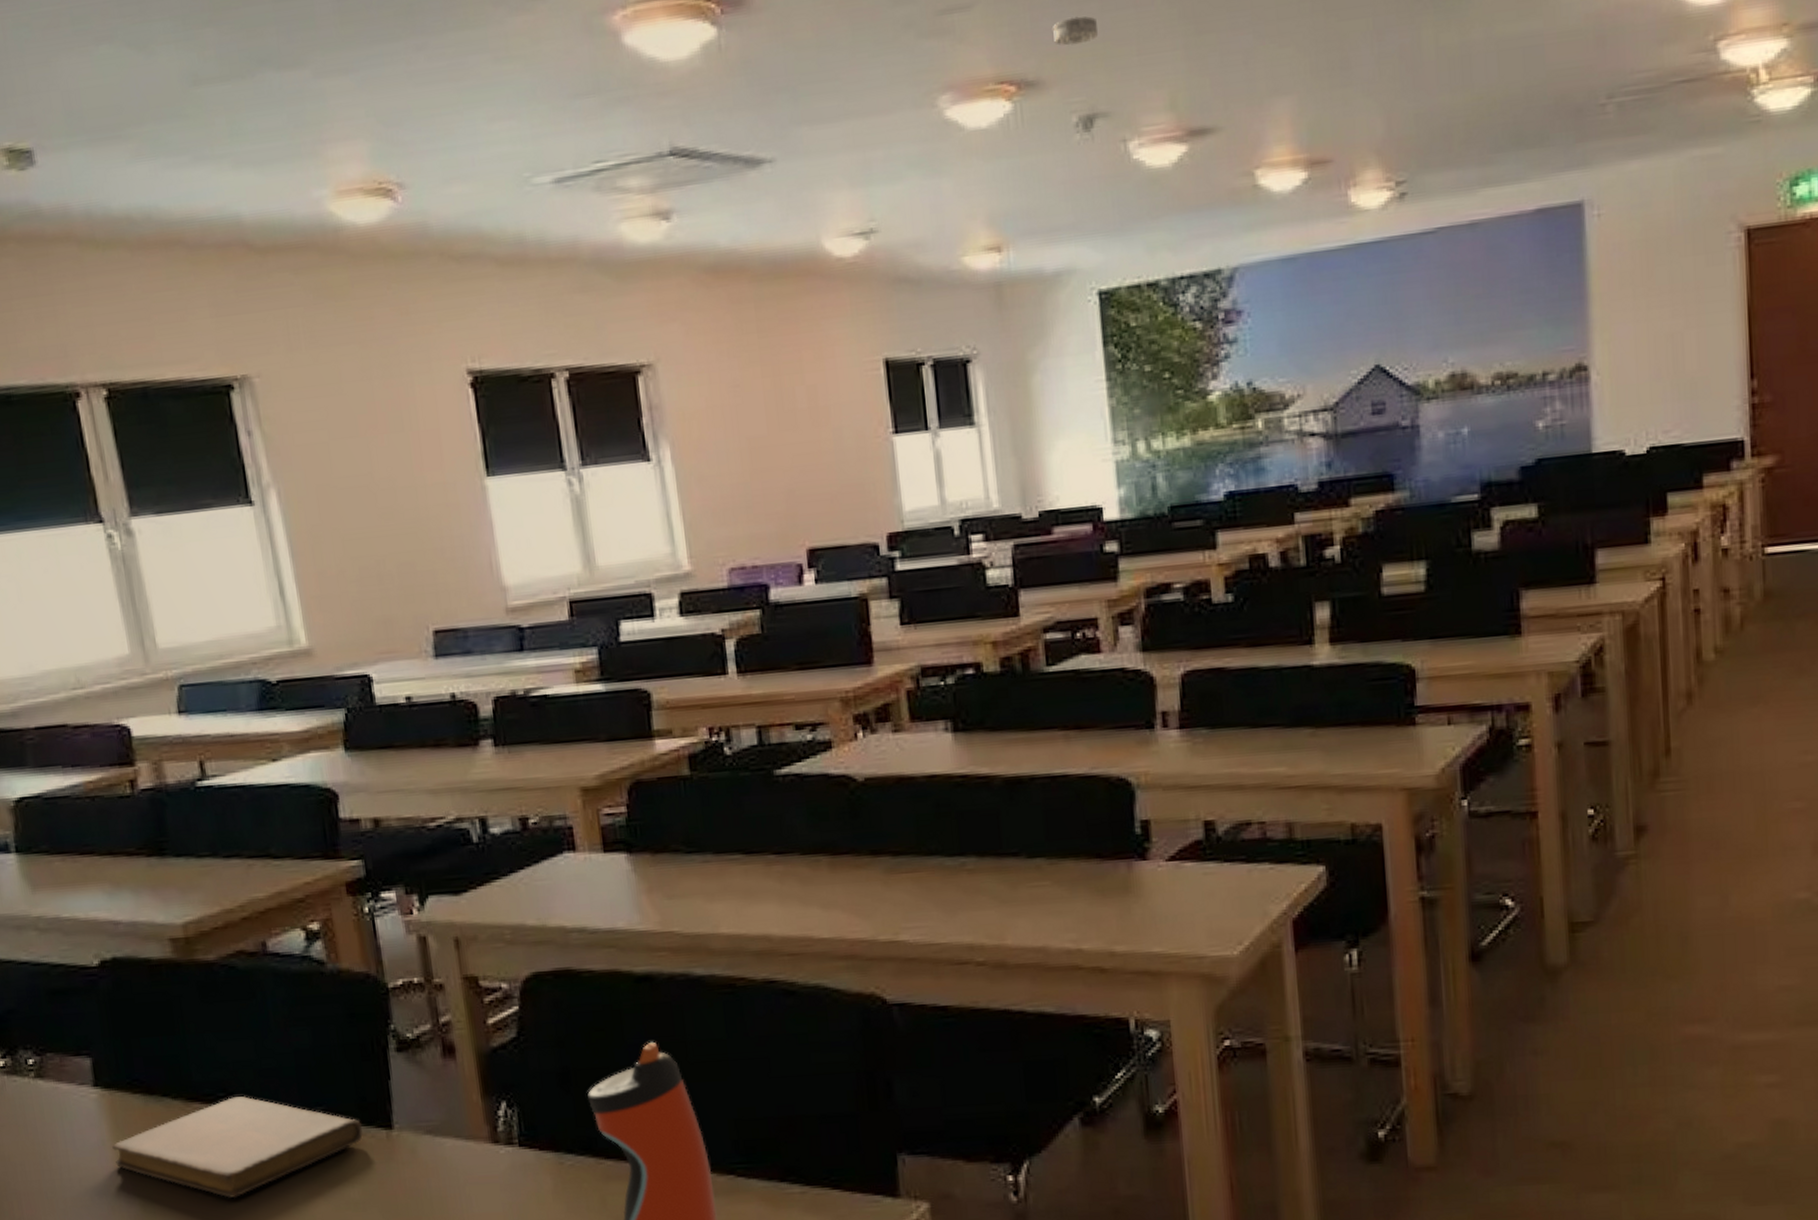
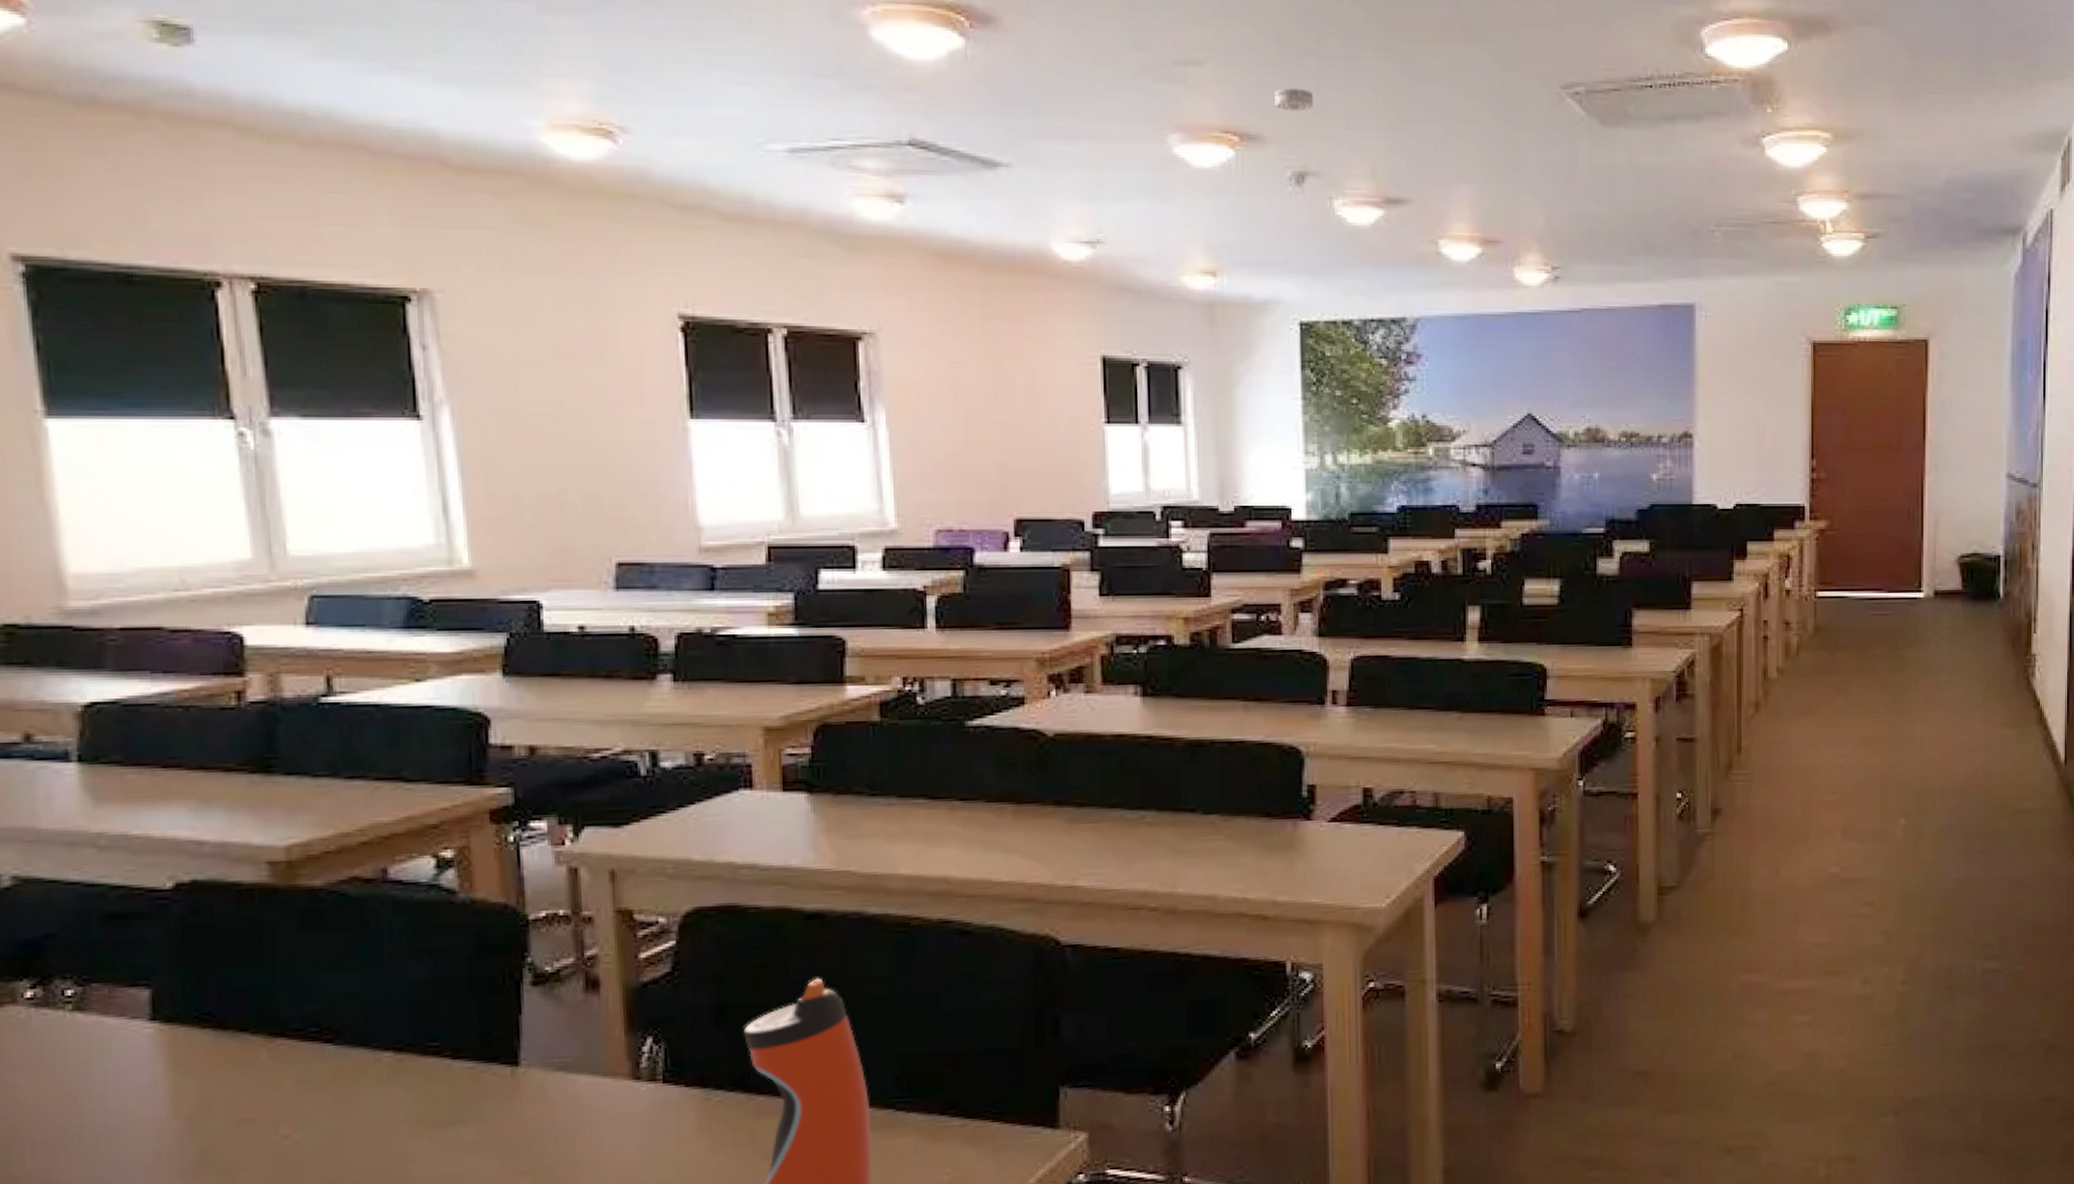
notebook: present [112,1096,363,1199] -> none [167,1032,483,1142]

